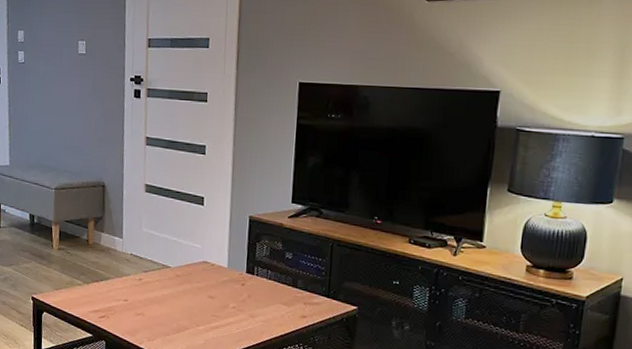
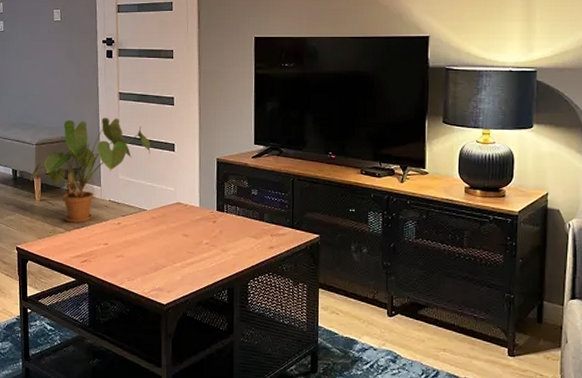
house plant: none [48,164,178,276] -> present [30,118,151,223]

